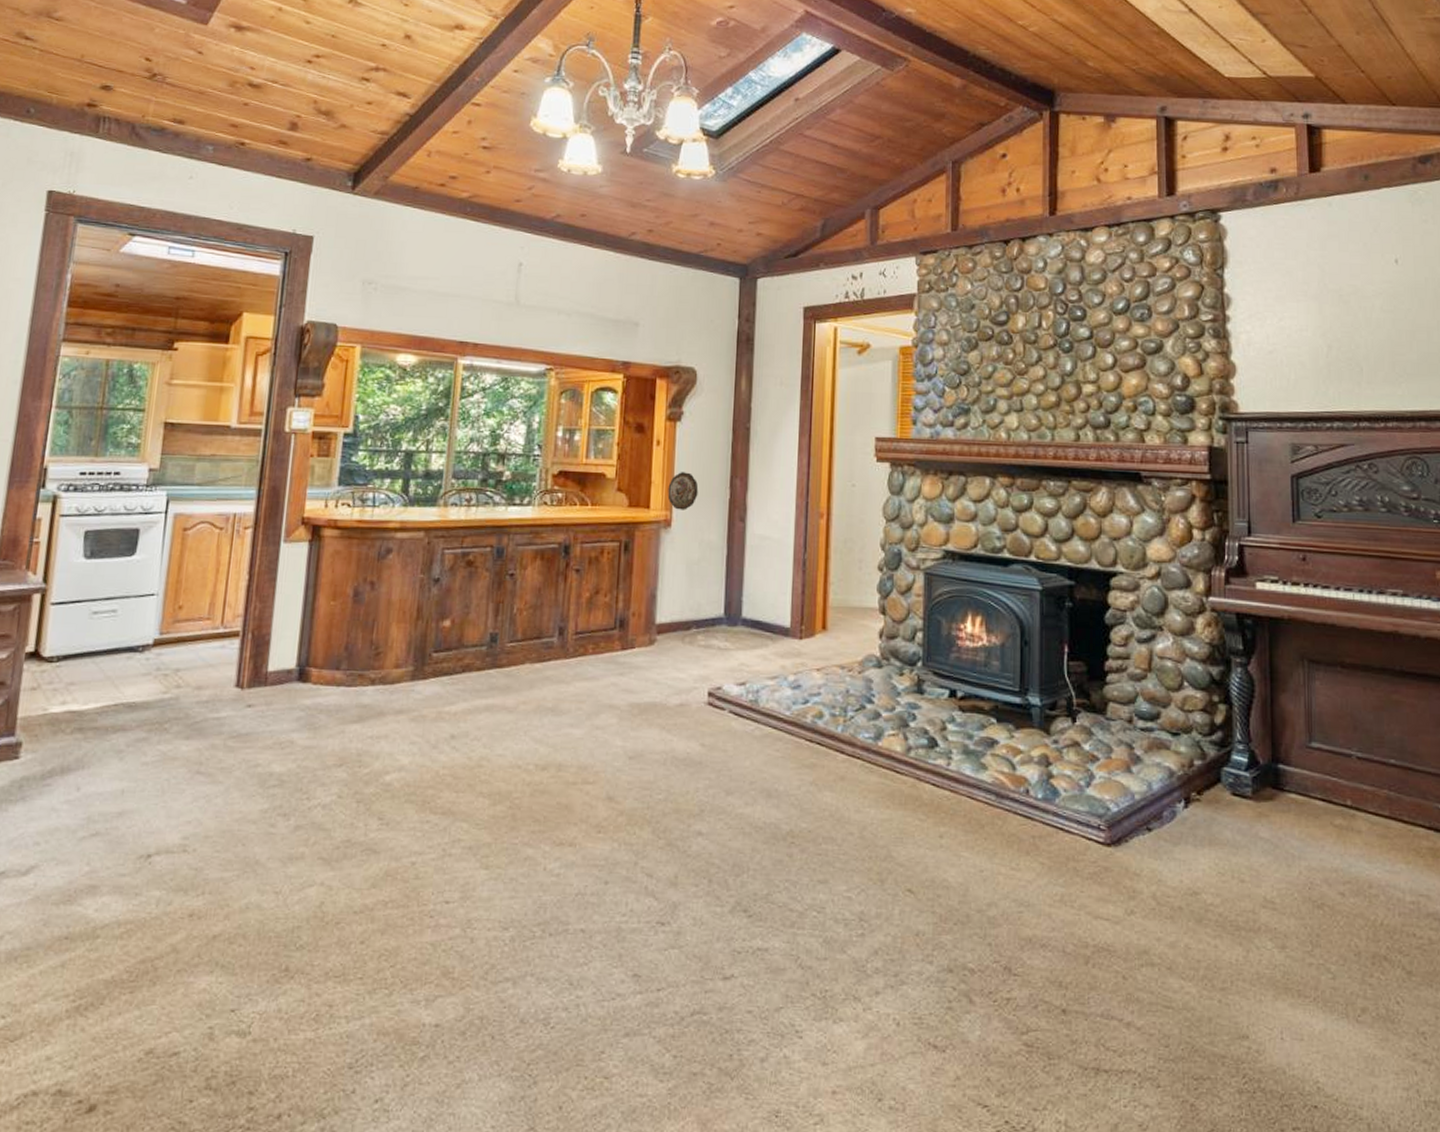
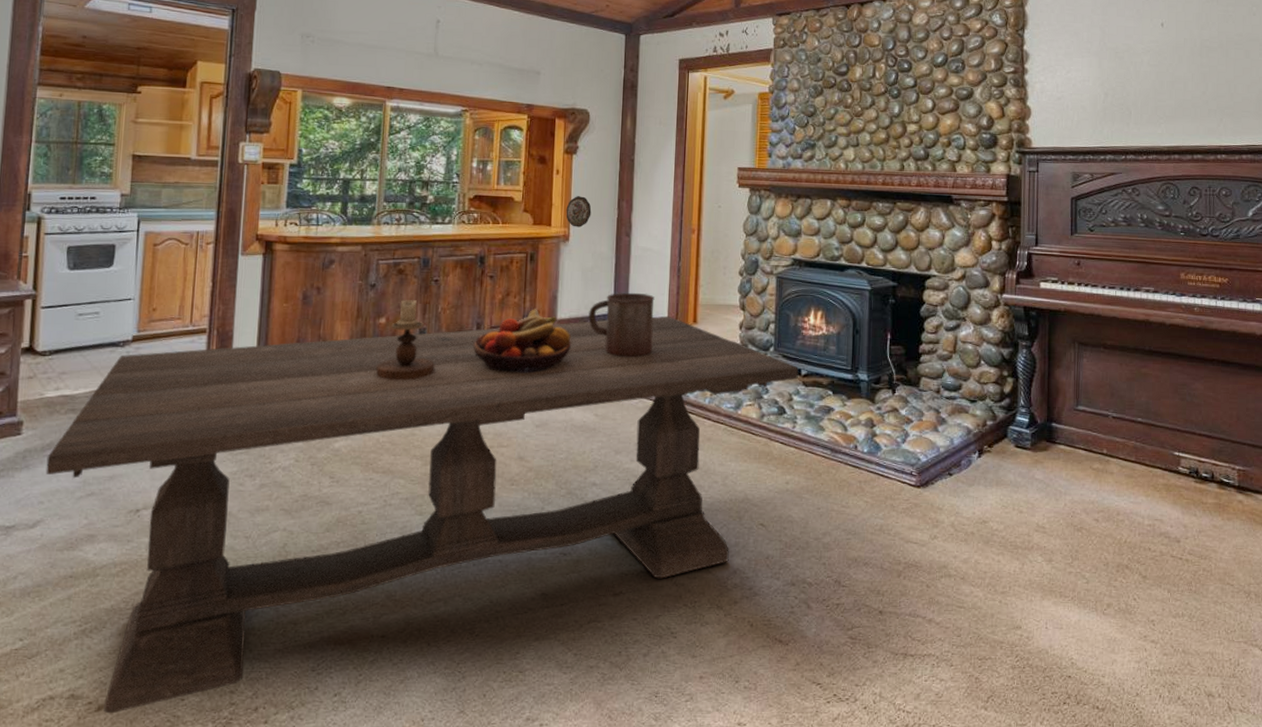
dining table: none [44,620,953,1117] -> present [45,315,798,714]
candlestick: none [437,598,508,698] -> present [376,300,435,381]
fruit bowl: none [555,610,673,691] -> present [474,309,571,374]
mug: none [694,590,775,673] -> present [588,292,655,358]

